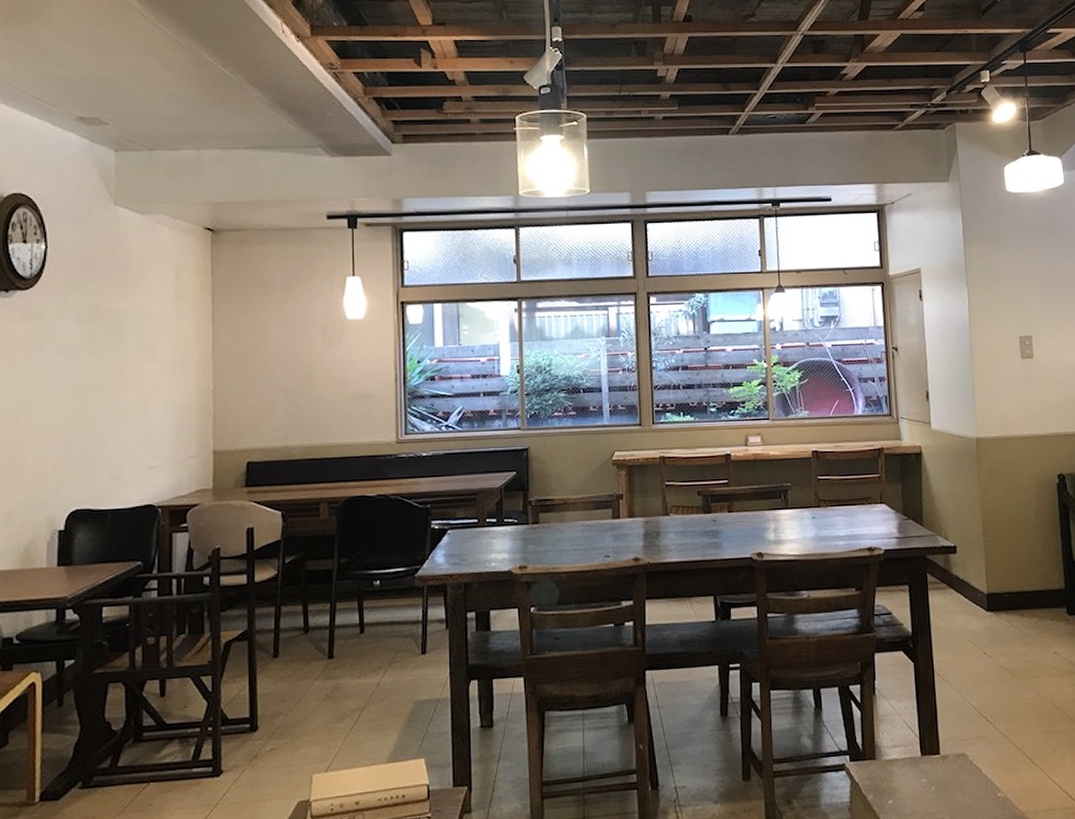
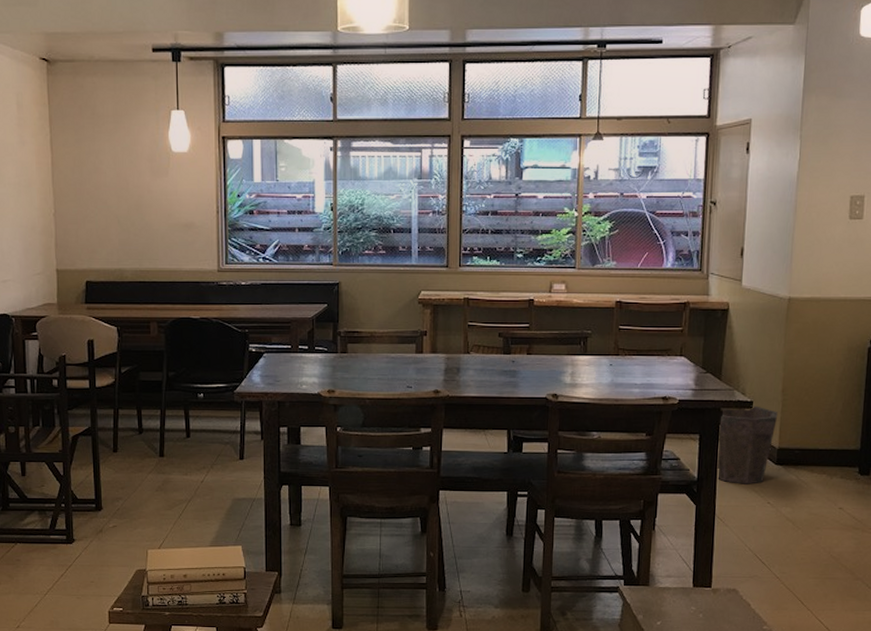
waste bin: none [927,550,982,636] -> present [717,405,777,484]

